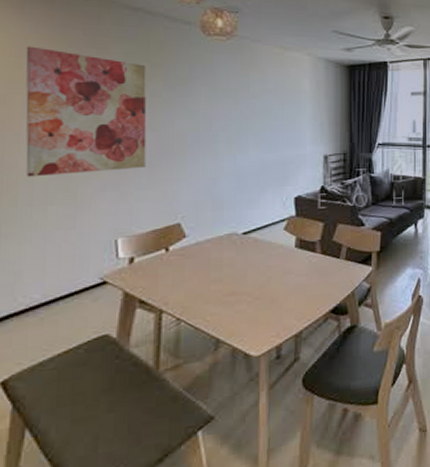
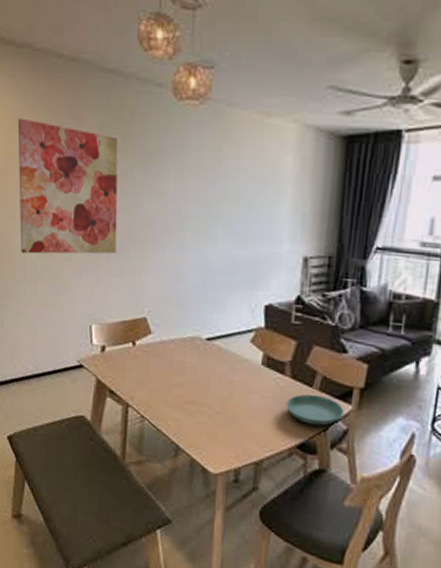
saucer: none [319,263,366,290] -> present [286,394,344,426]

